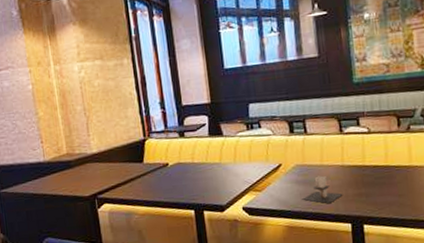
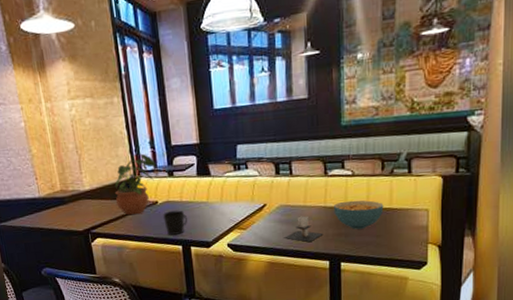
potted plant: none [123,114,167,179] -> present [114,153,156,216]
cup: none [174,172,200,200] -> present [163,210,188,236]
cereal bowl: none [352,158,404,189] -> present [334,200,384,229]

